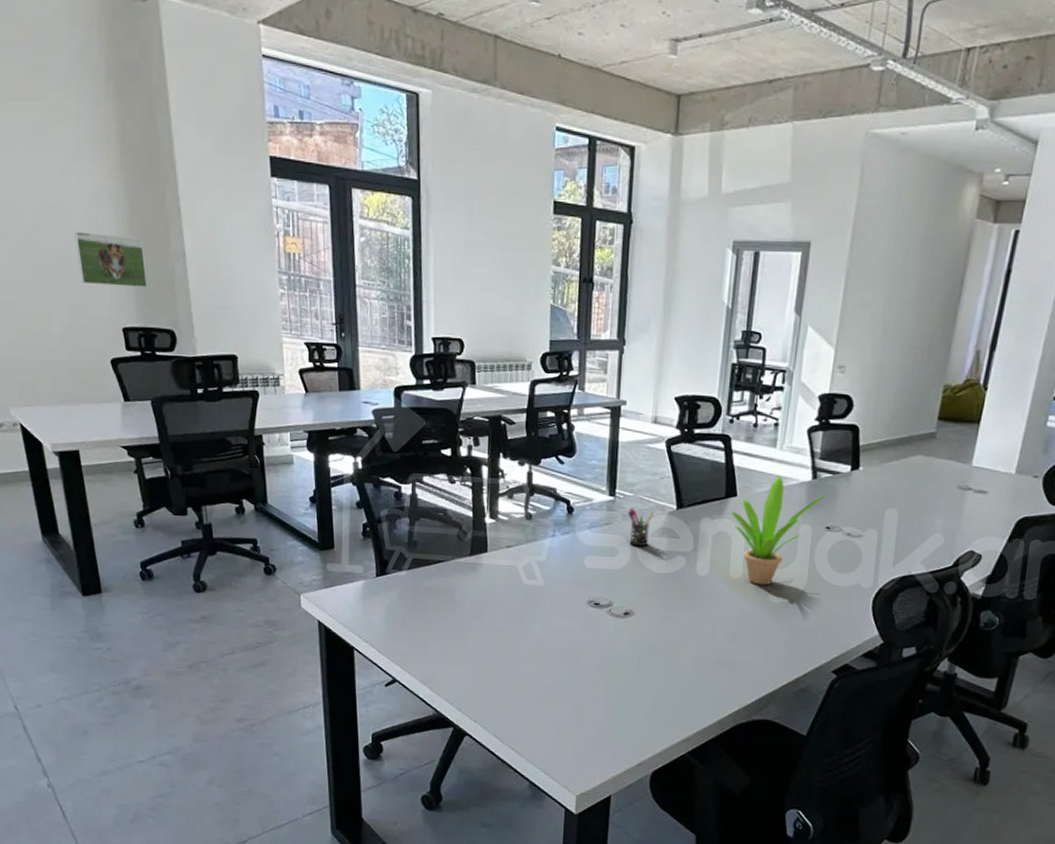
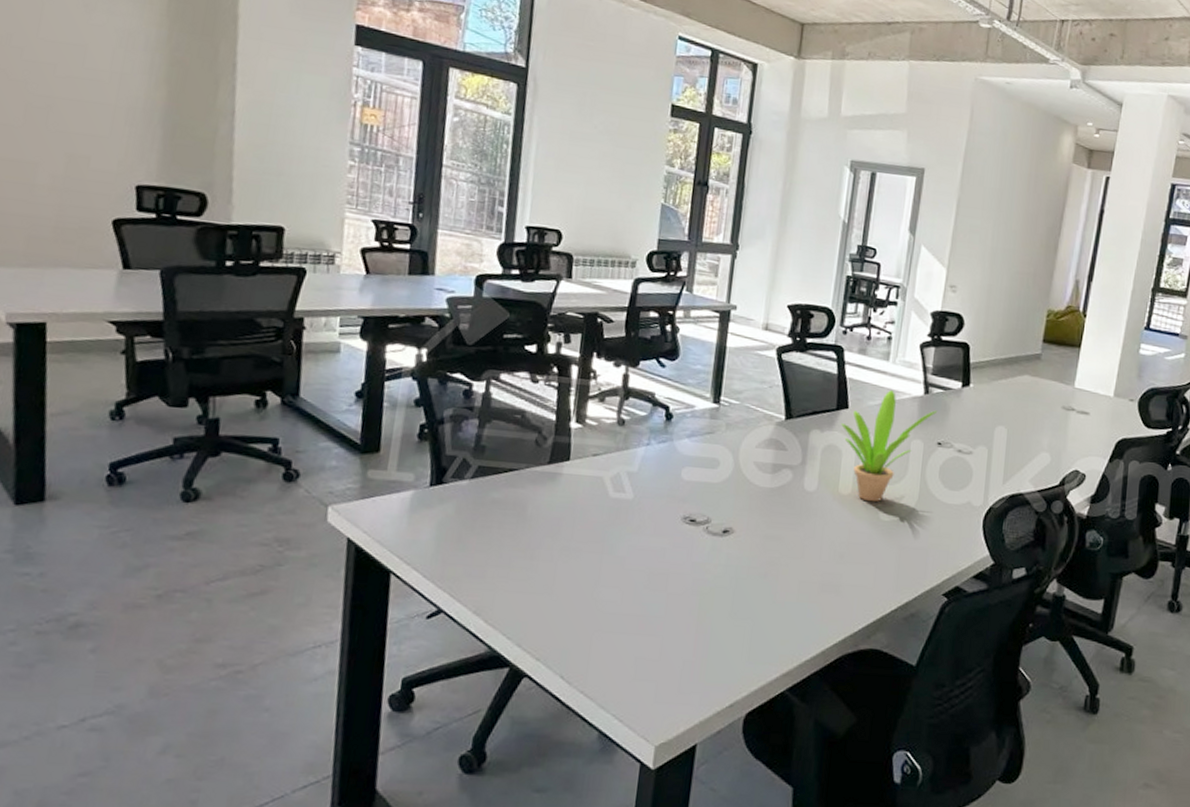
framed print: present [75,231,147,289] -> none [89,74,181,145]
pen holder: present [627,507,654,547] -> none [732,416,761,459]

